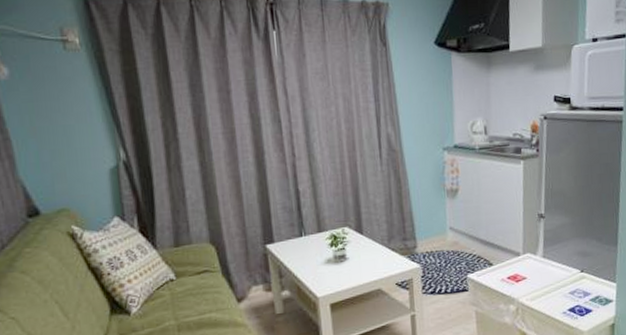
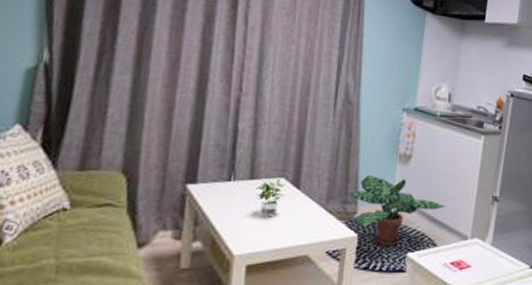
potted plant: none [406,211,496,272] -> present [348,174,446,246]

